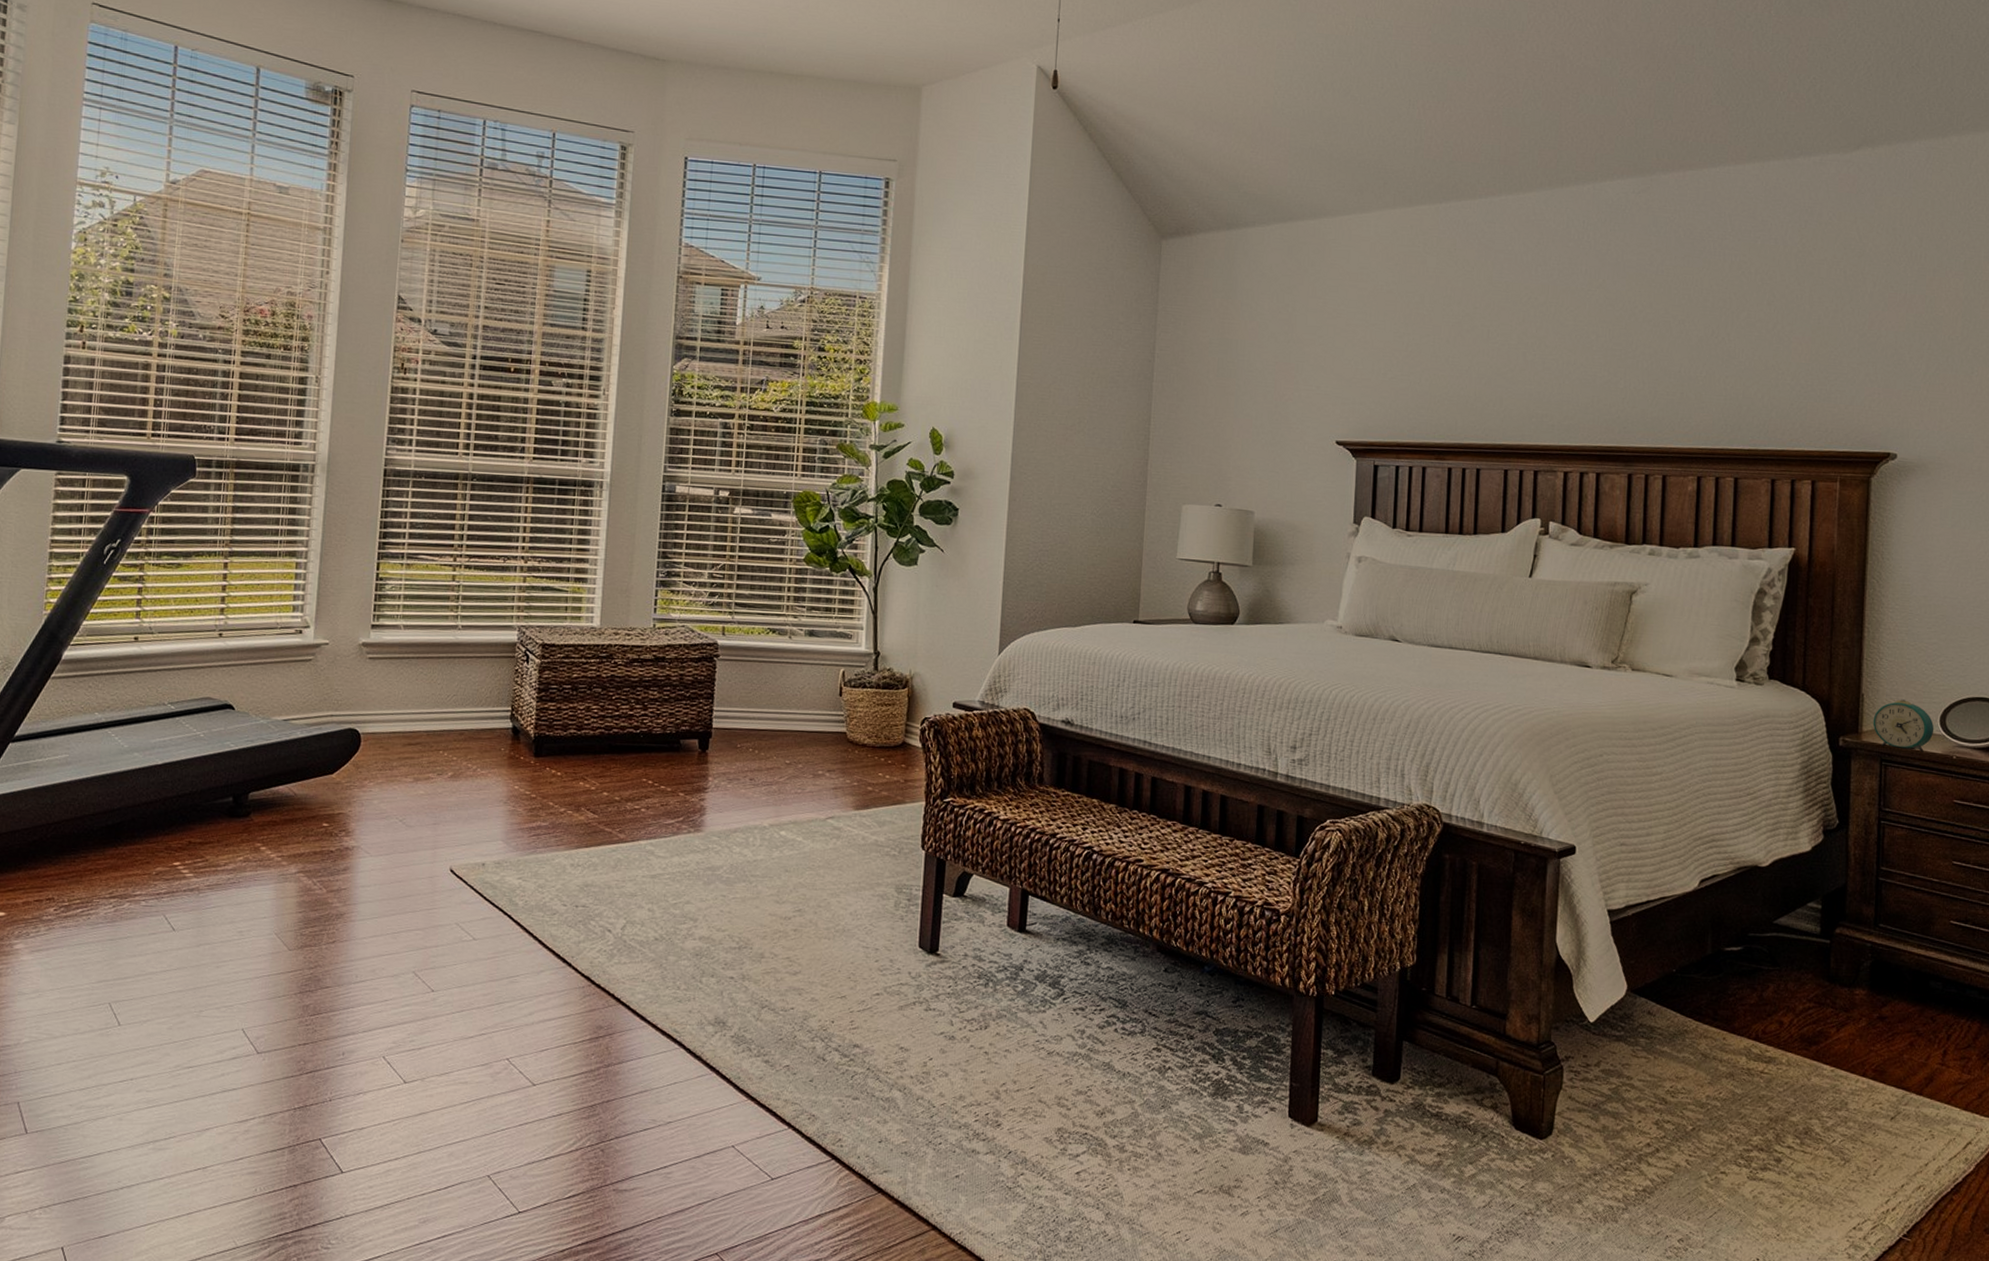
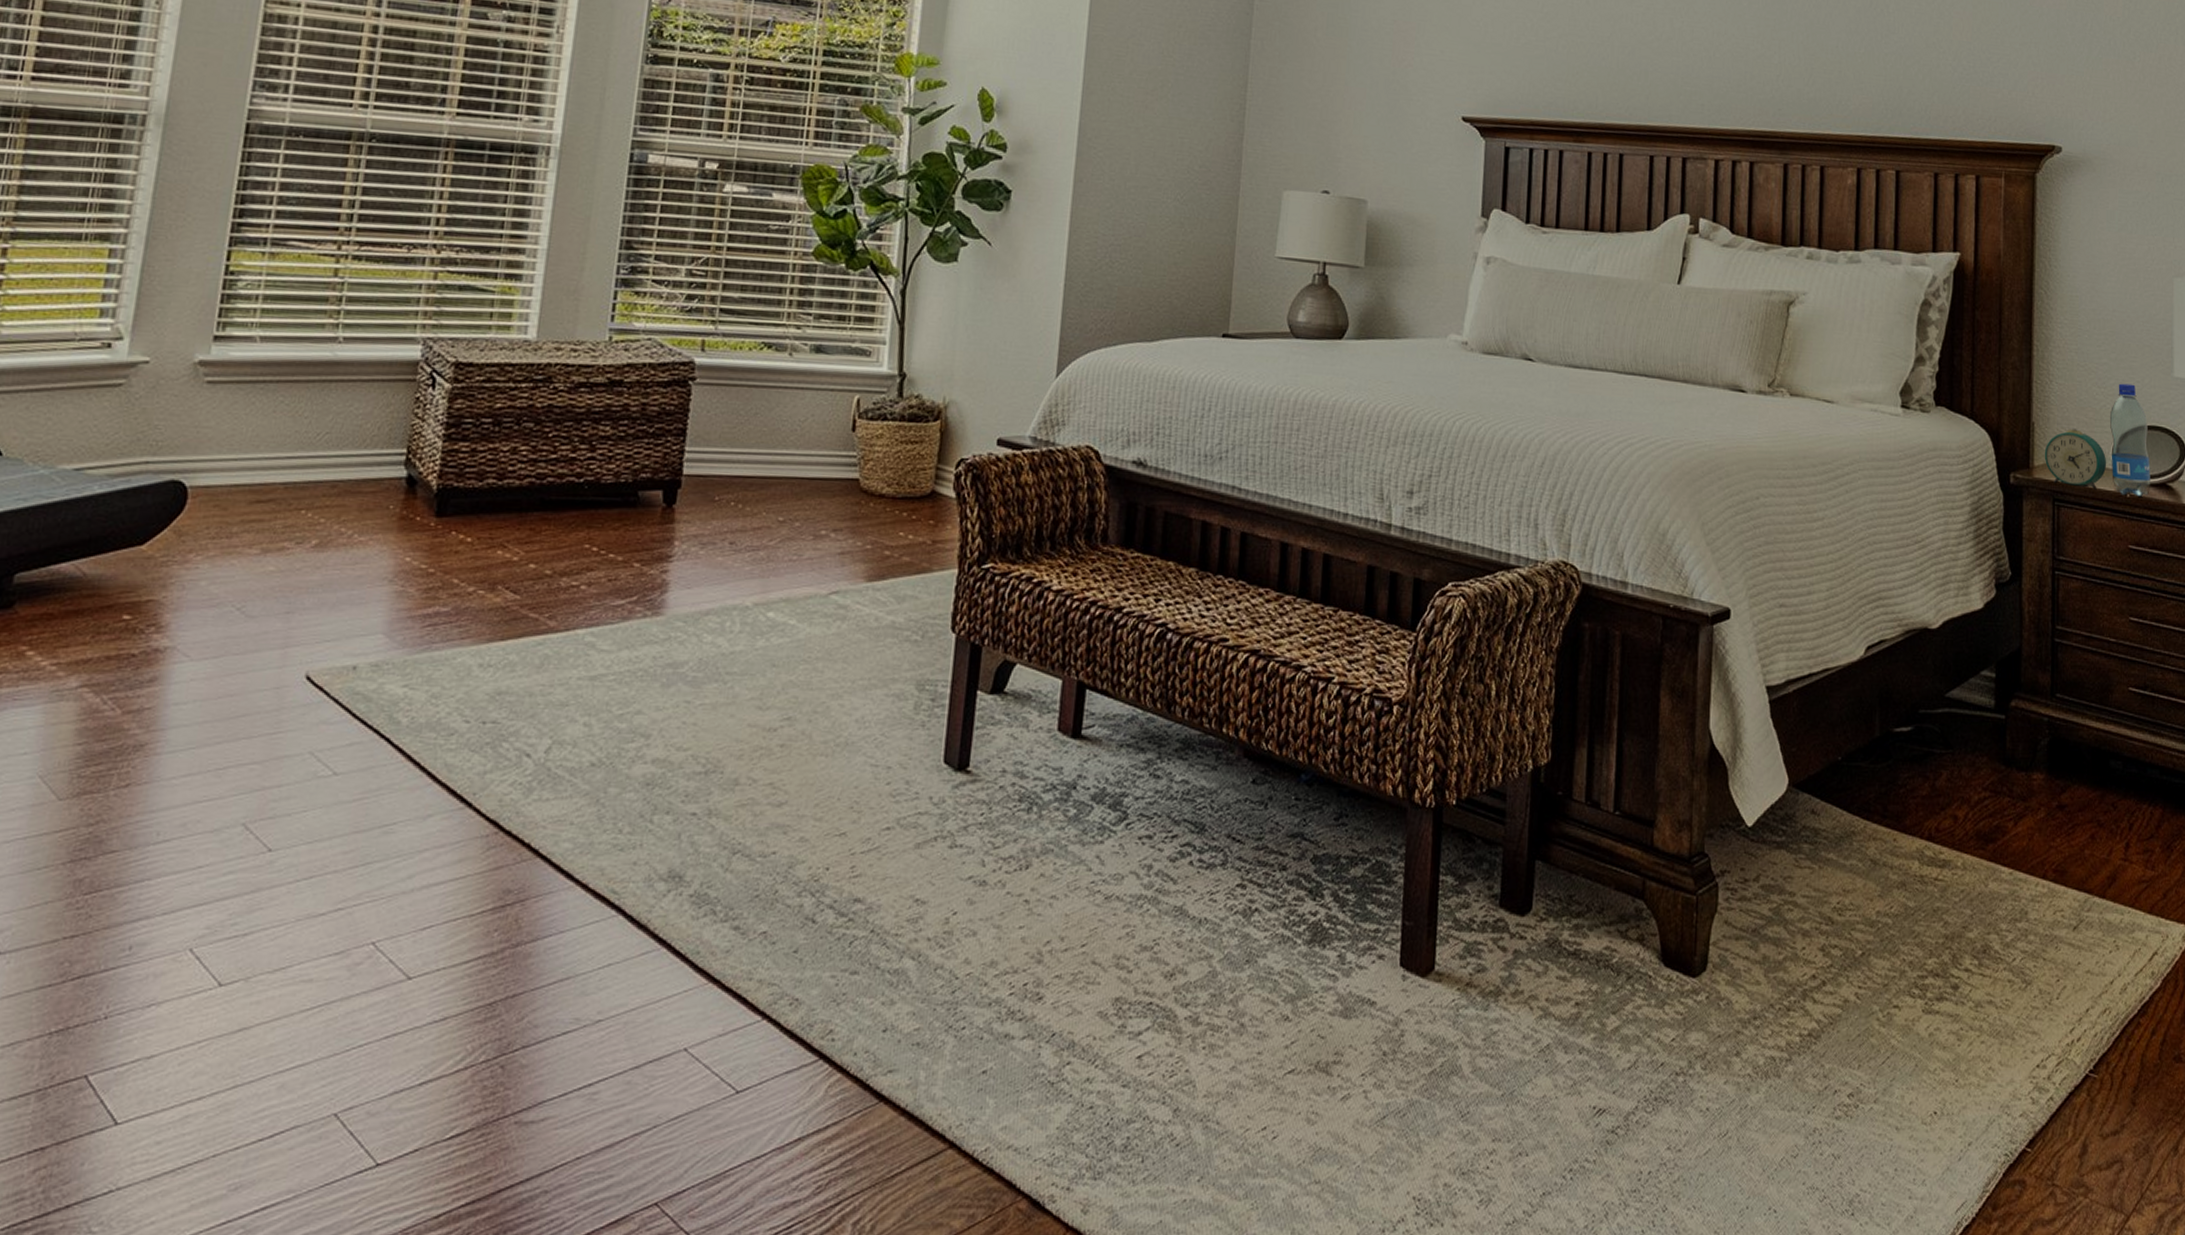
bottle: none [1938,660,1978,760] -> present [2109,383,2151,498]

